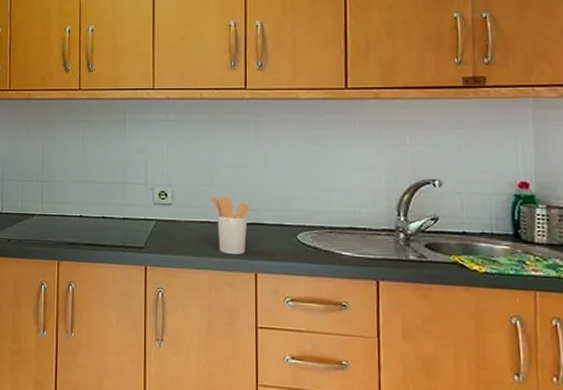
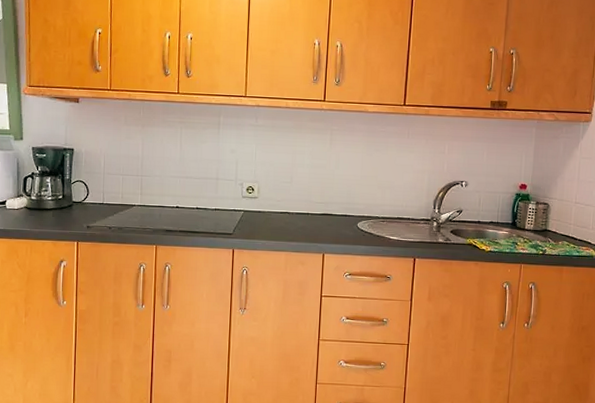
utensil holder: present [210,196,250,255] -> none [290,191,322,240]

